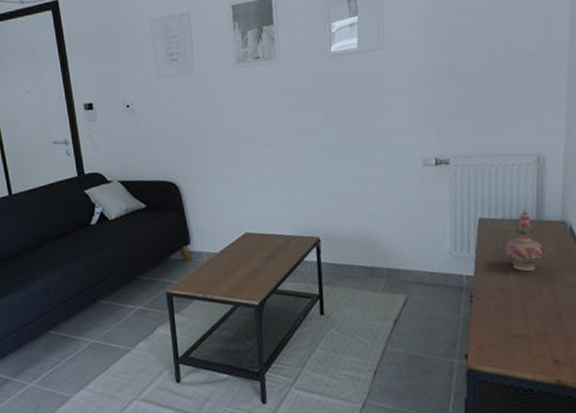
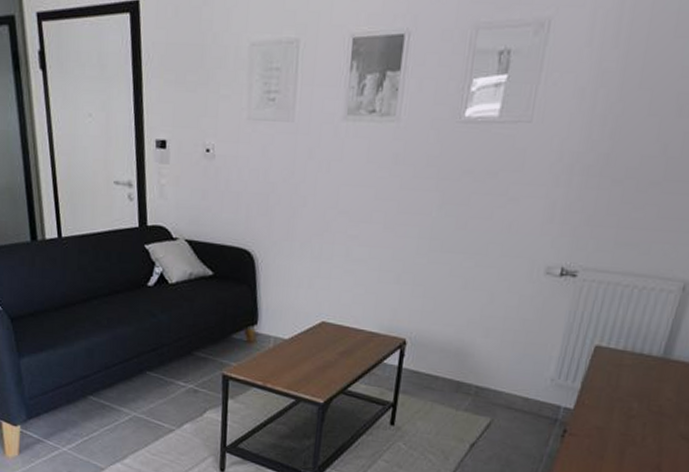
decorative vase: present [504,208,545,271] -> none [615,342,663,413]

